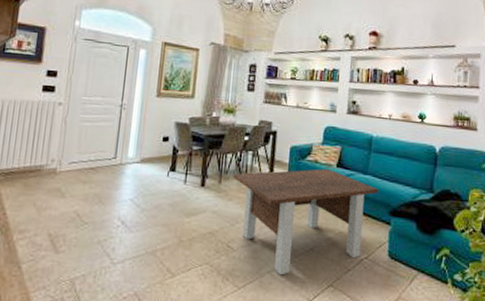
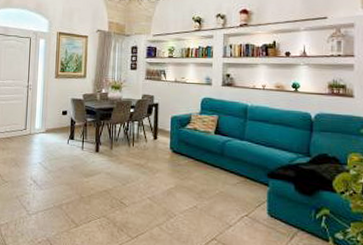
coffee table: present [233,168,378,276] -> none [122,135,255,229]

